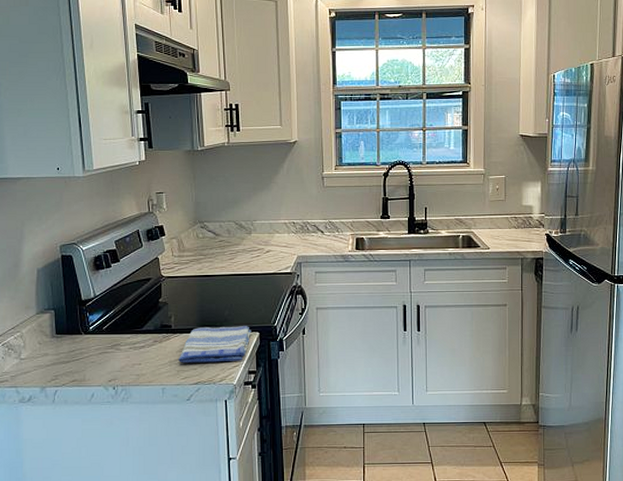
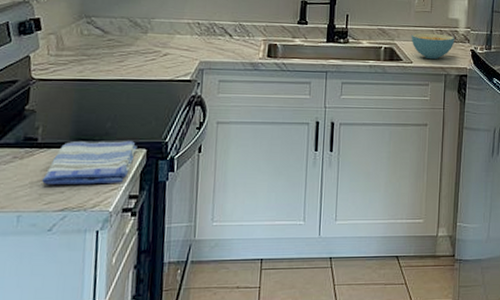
cereal bowl: none [487,220,529,245] -> present [411,32,455,60]

